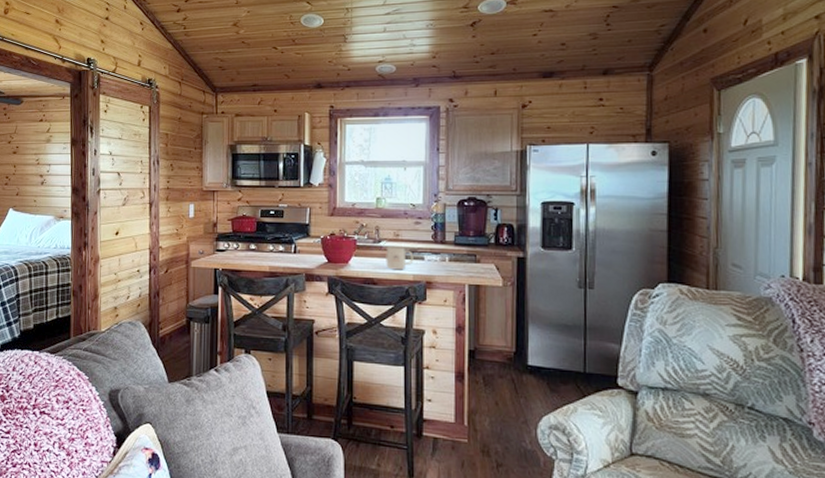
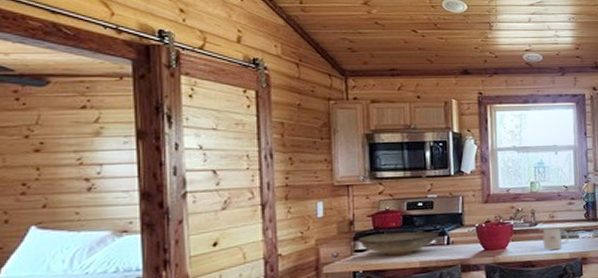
decorative bowl: none [220,236,287,260] -> present [358,231,439,257]

